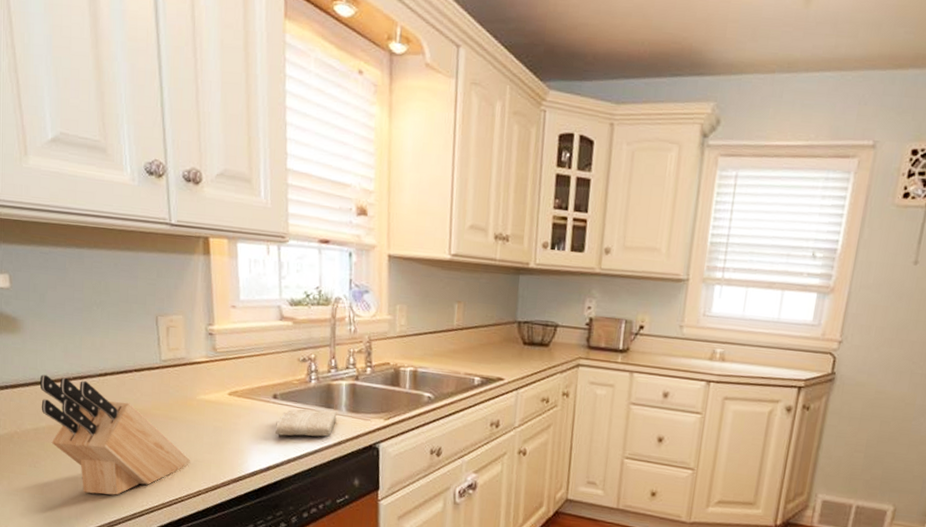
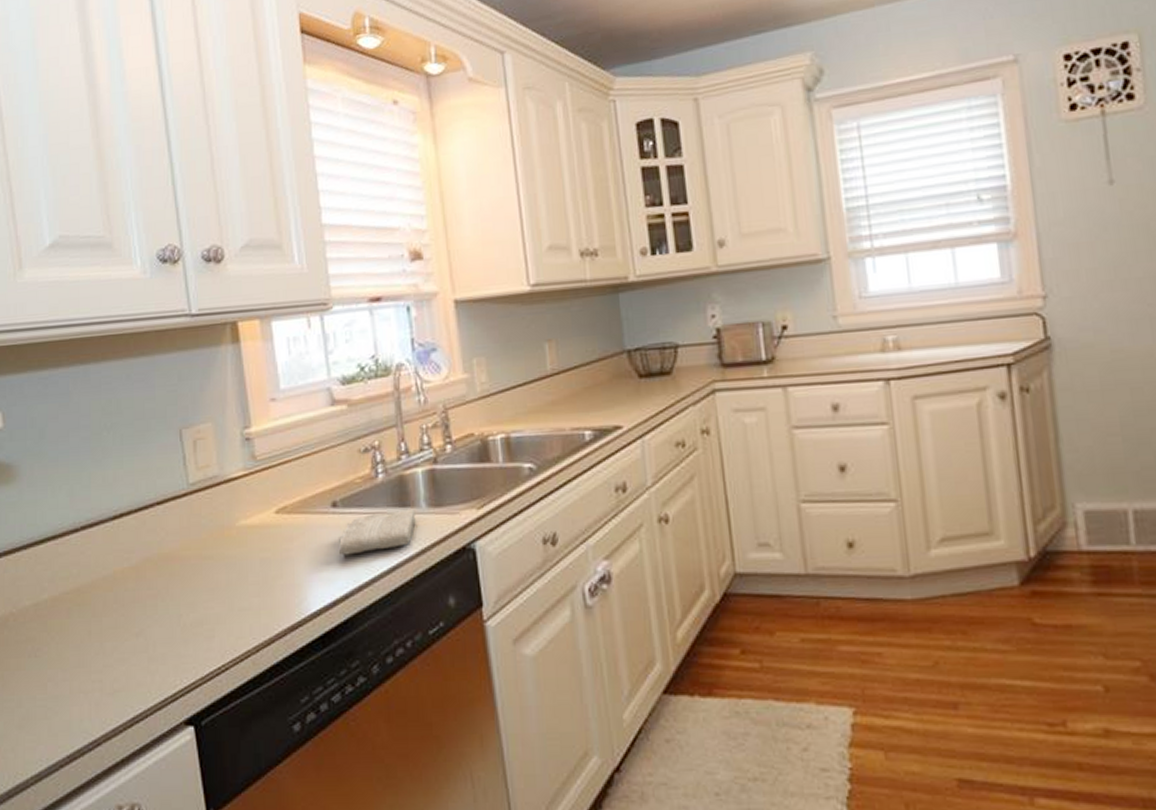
knife block: present [39,374,190,496] -> none [40,529,233,680]

